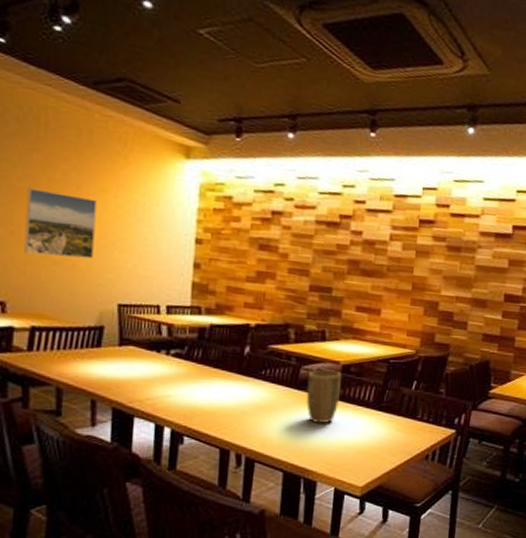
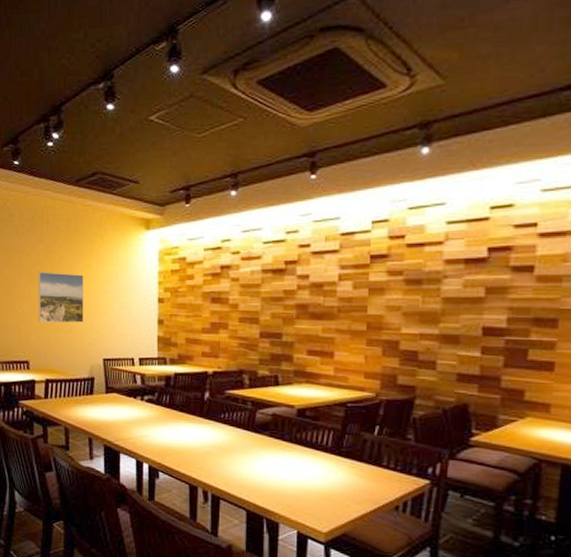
plant pot: present [306,369,342,423] -> none [263,413,297,466]

